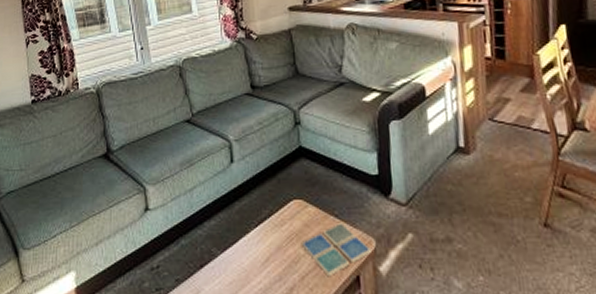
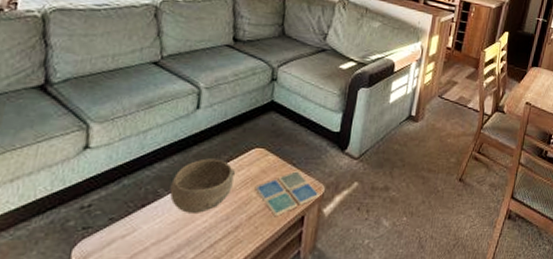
bowl: none [221,214,280,273] -> present [169,158,236,213]

